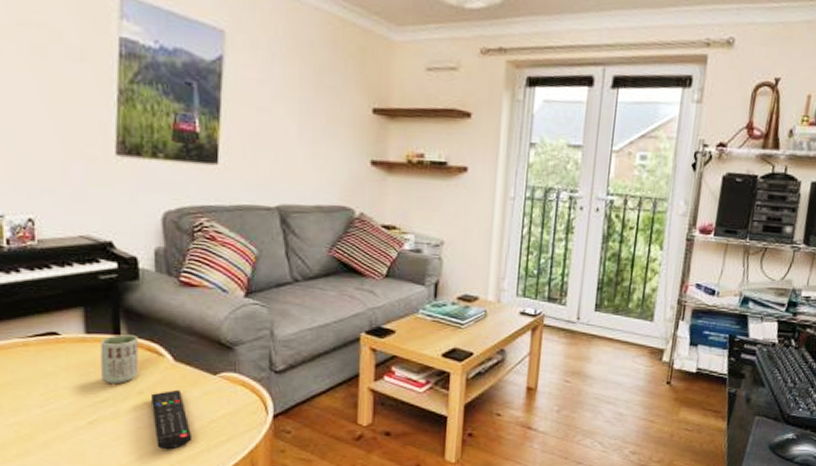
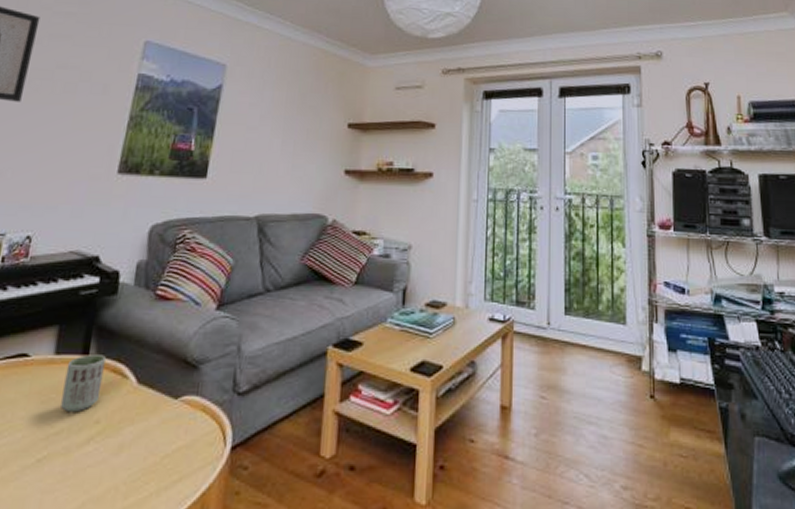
remote control: present [152,389,193,450] -> none [103,417,143,494]

